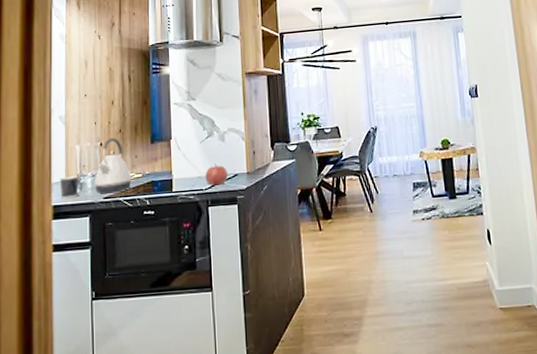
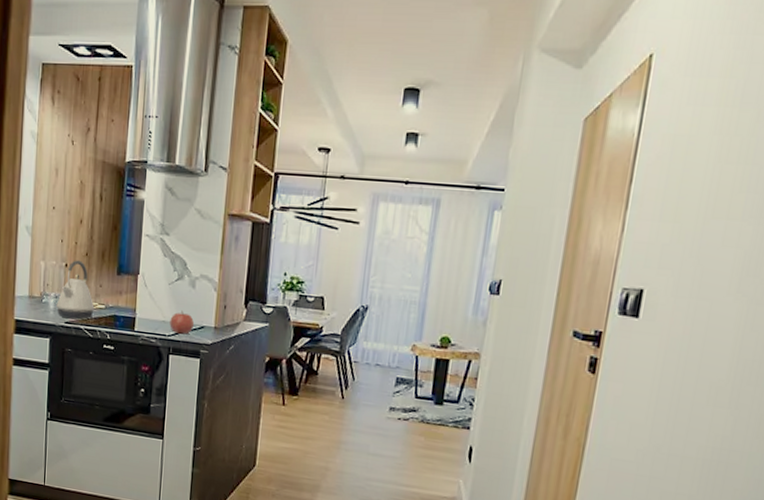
mug: present [59,176,83,199] -> none [22,292,46,316]

